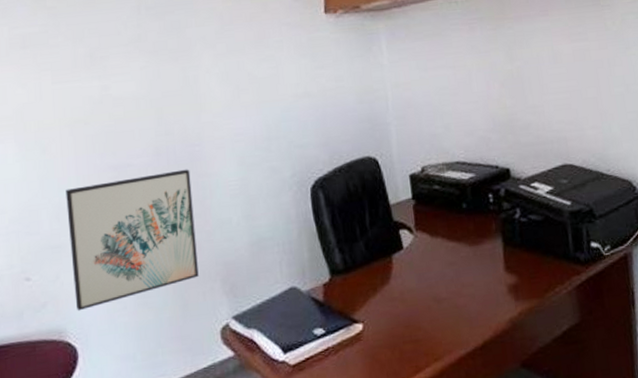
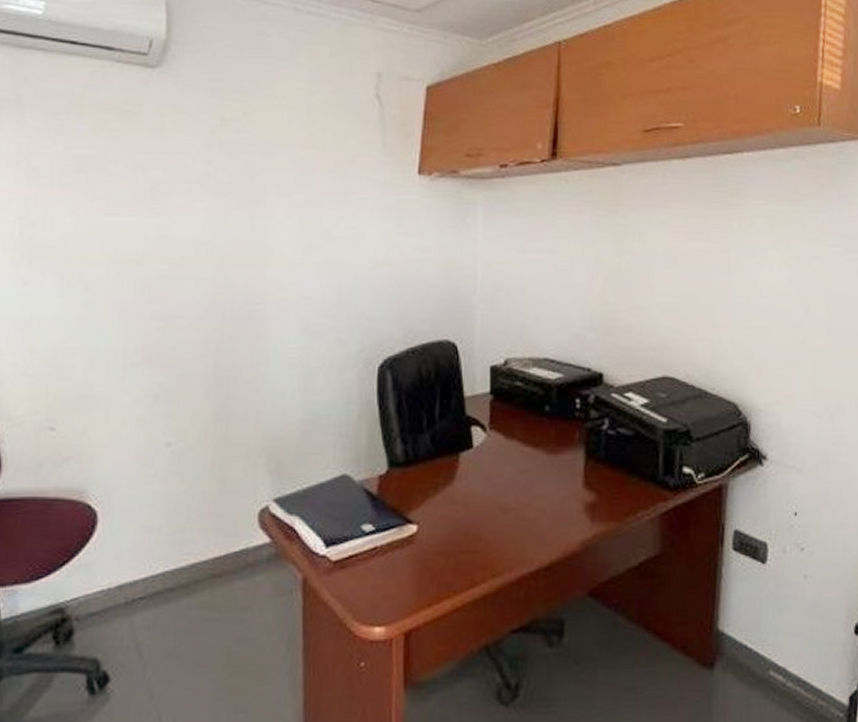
wall art: present [66,169,199,311] -> none [101,328,247,472]

